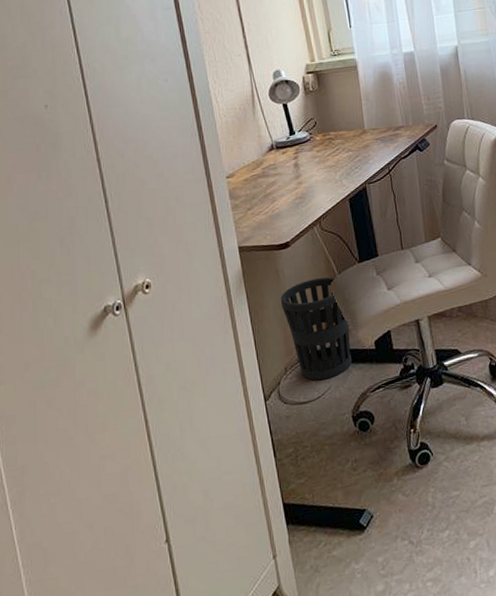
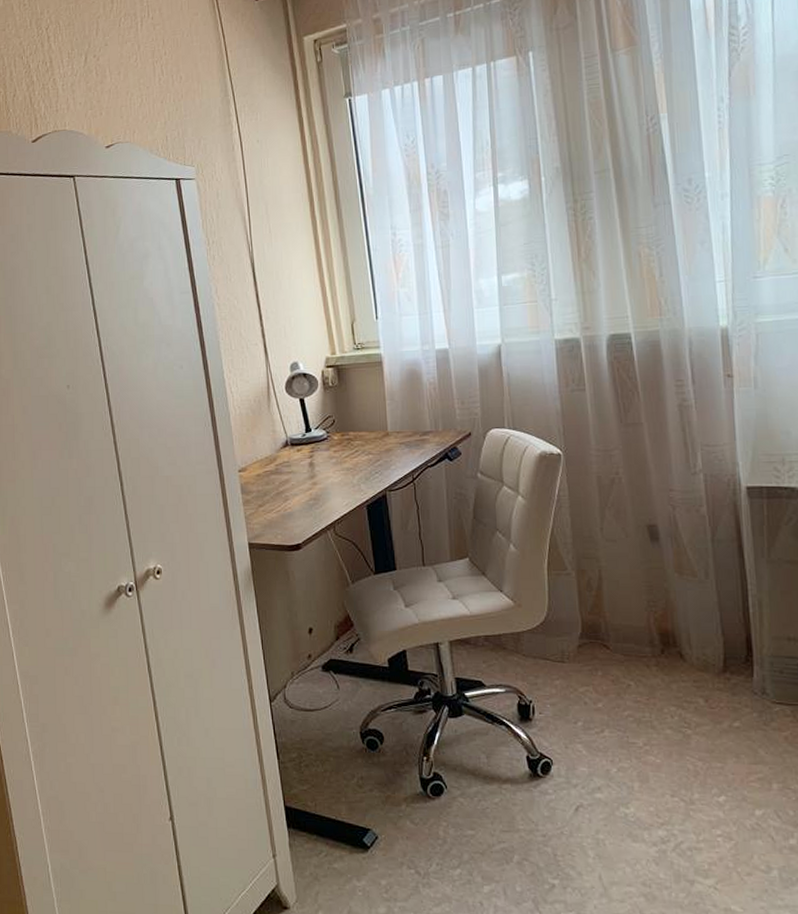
wastebasket: present [280,277,353,381] -> none [289,584,363,690]

